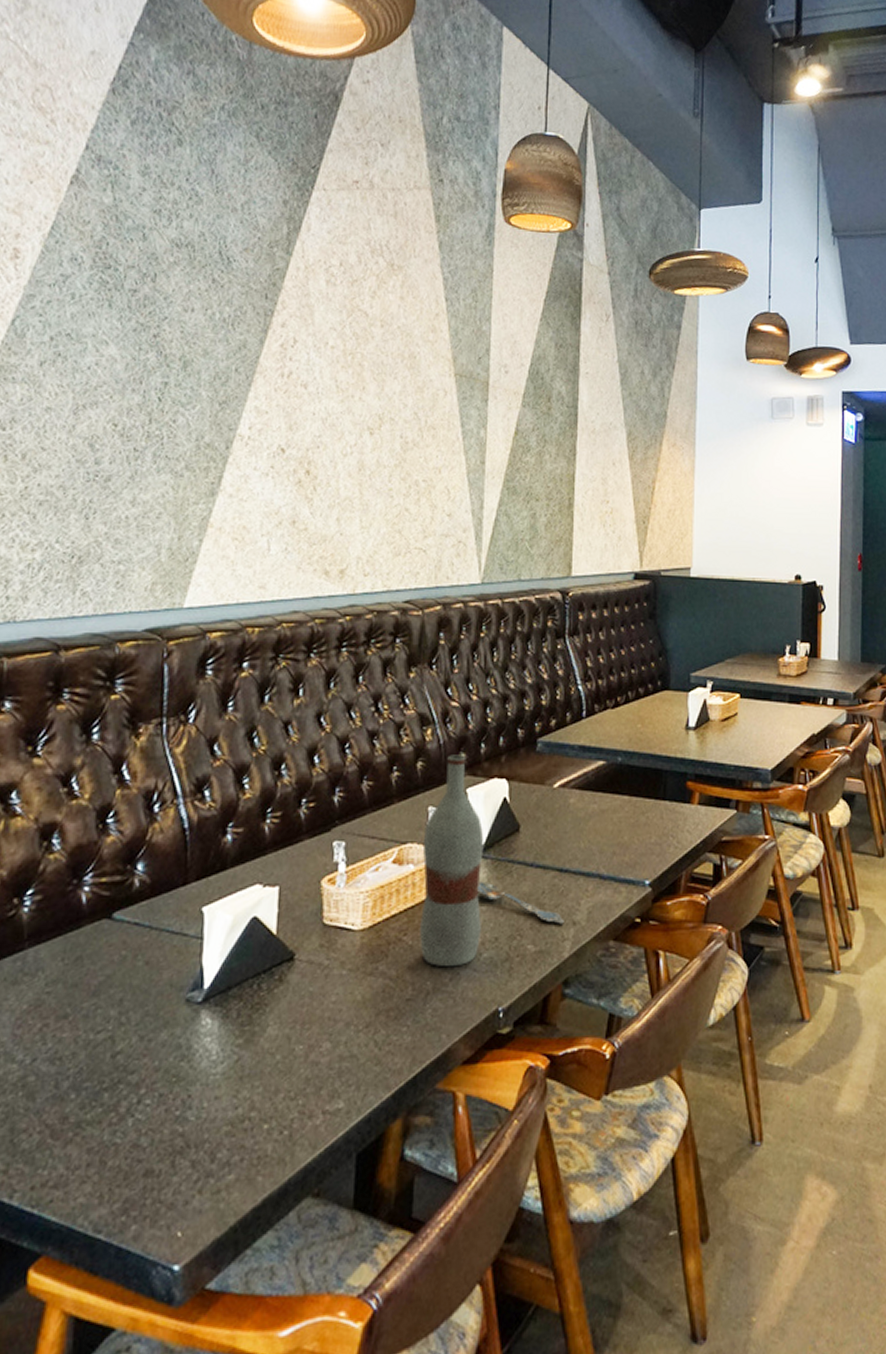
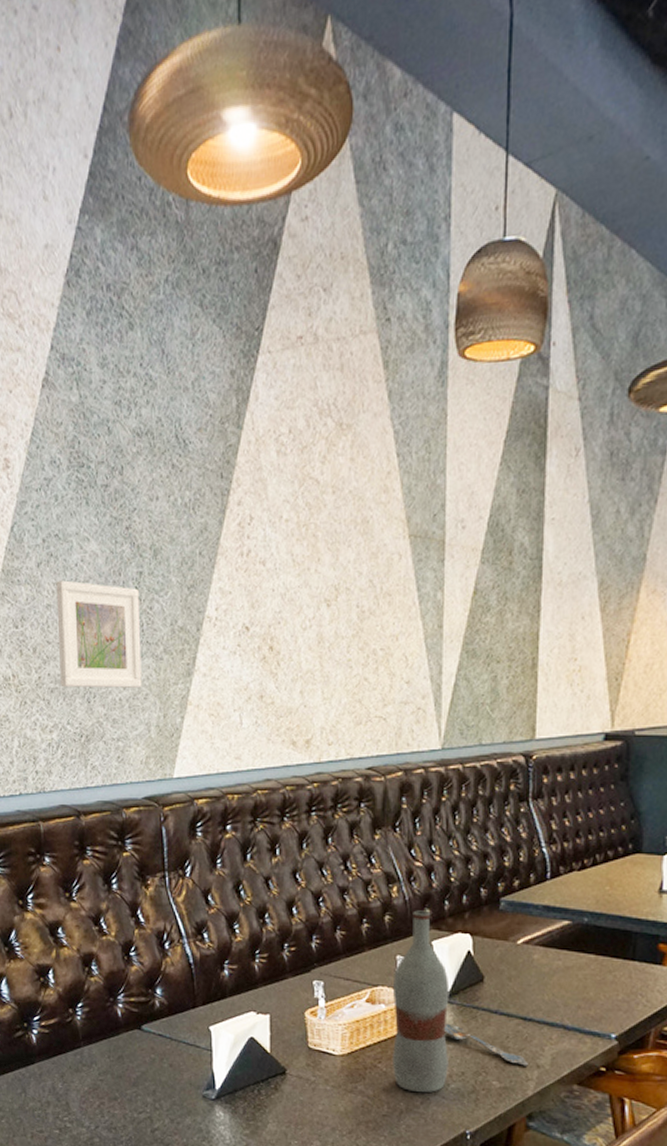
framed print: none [52,383,162,505] -> present [56,580,142,688]

